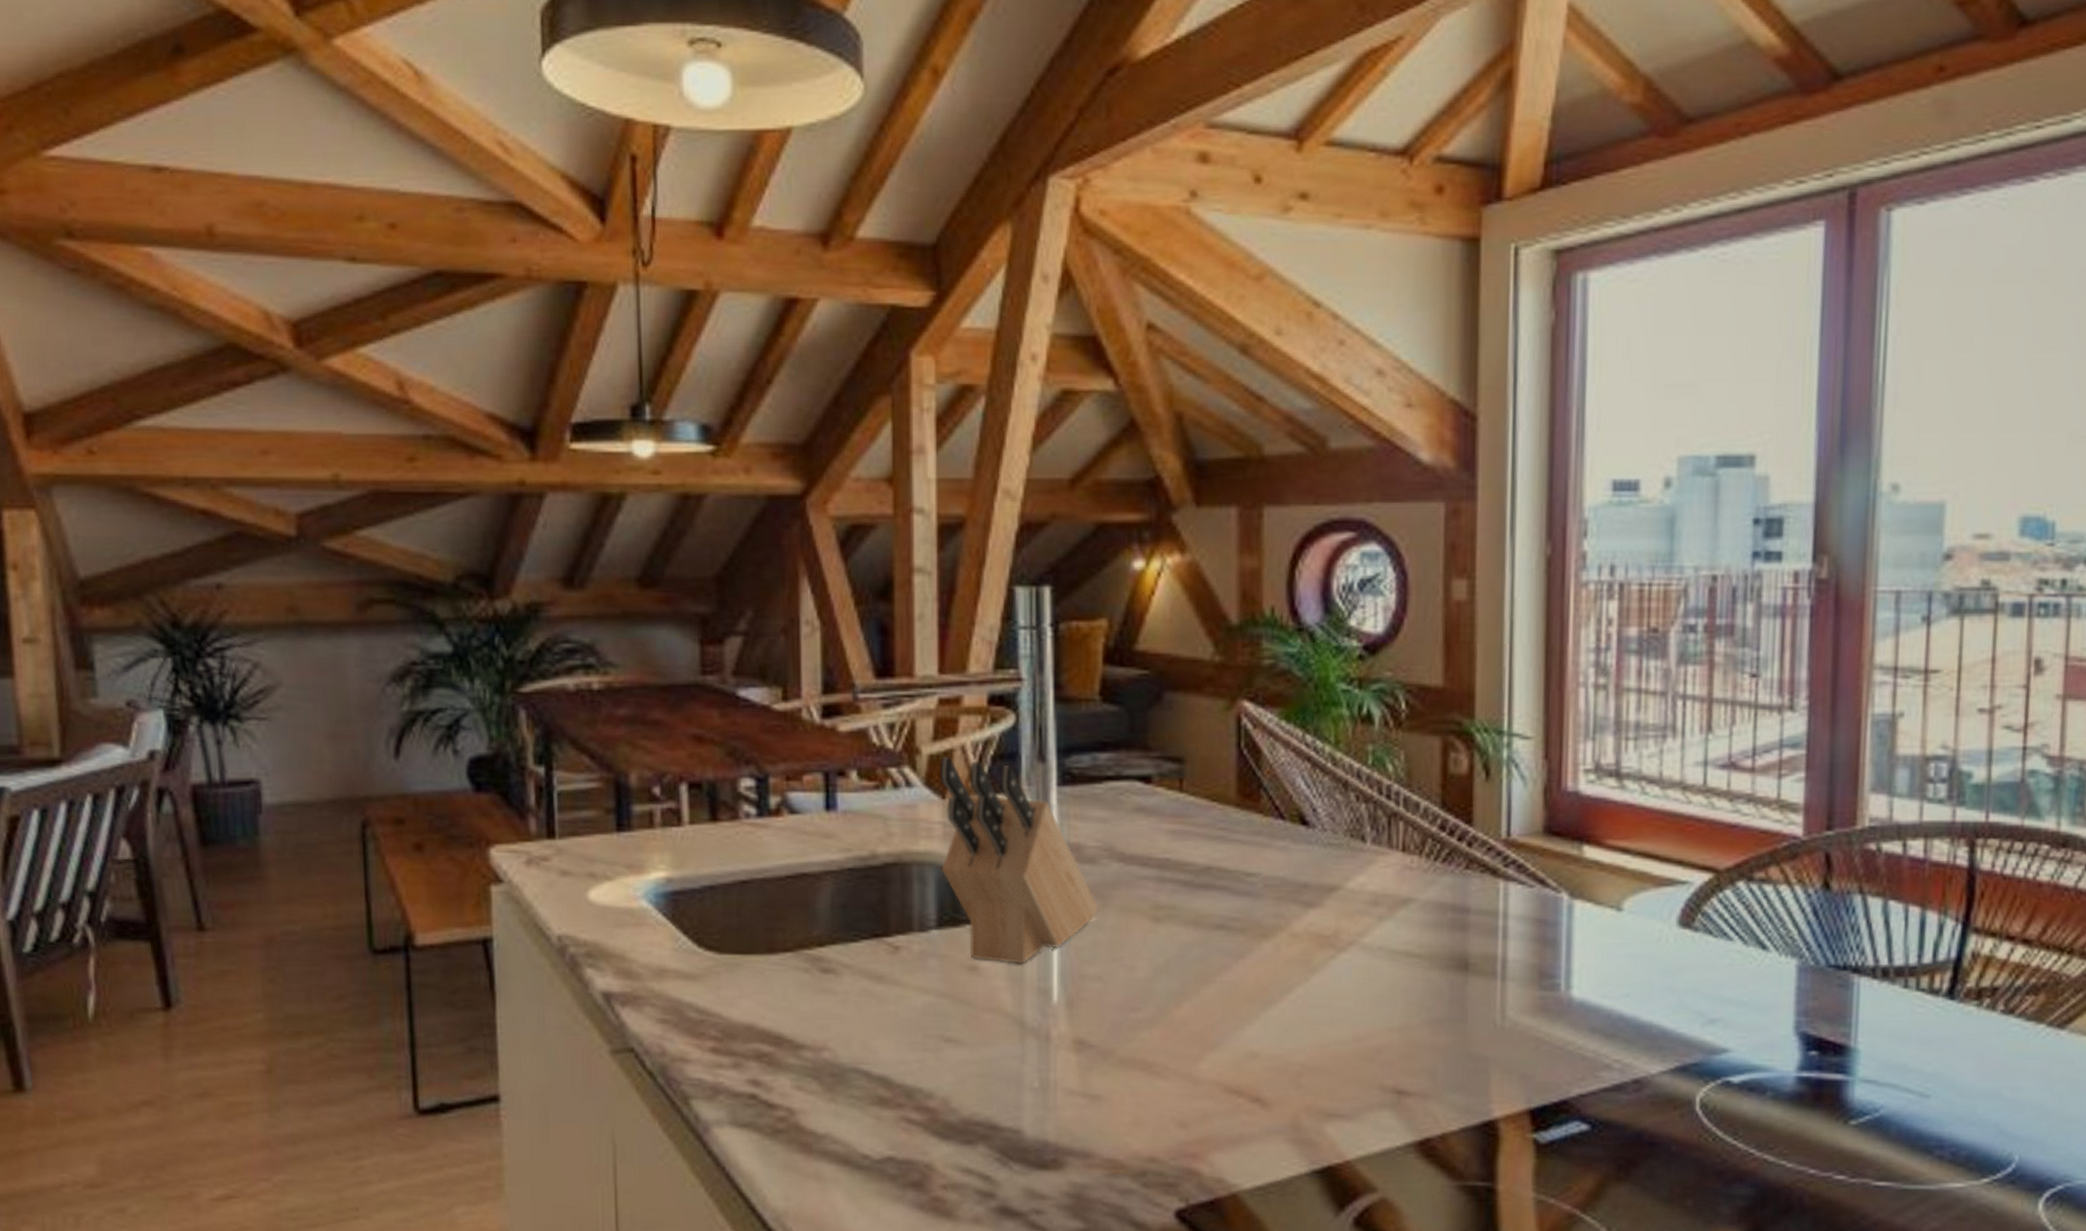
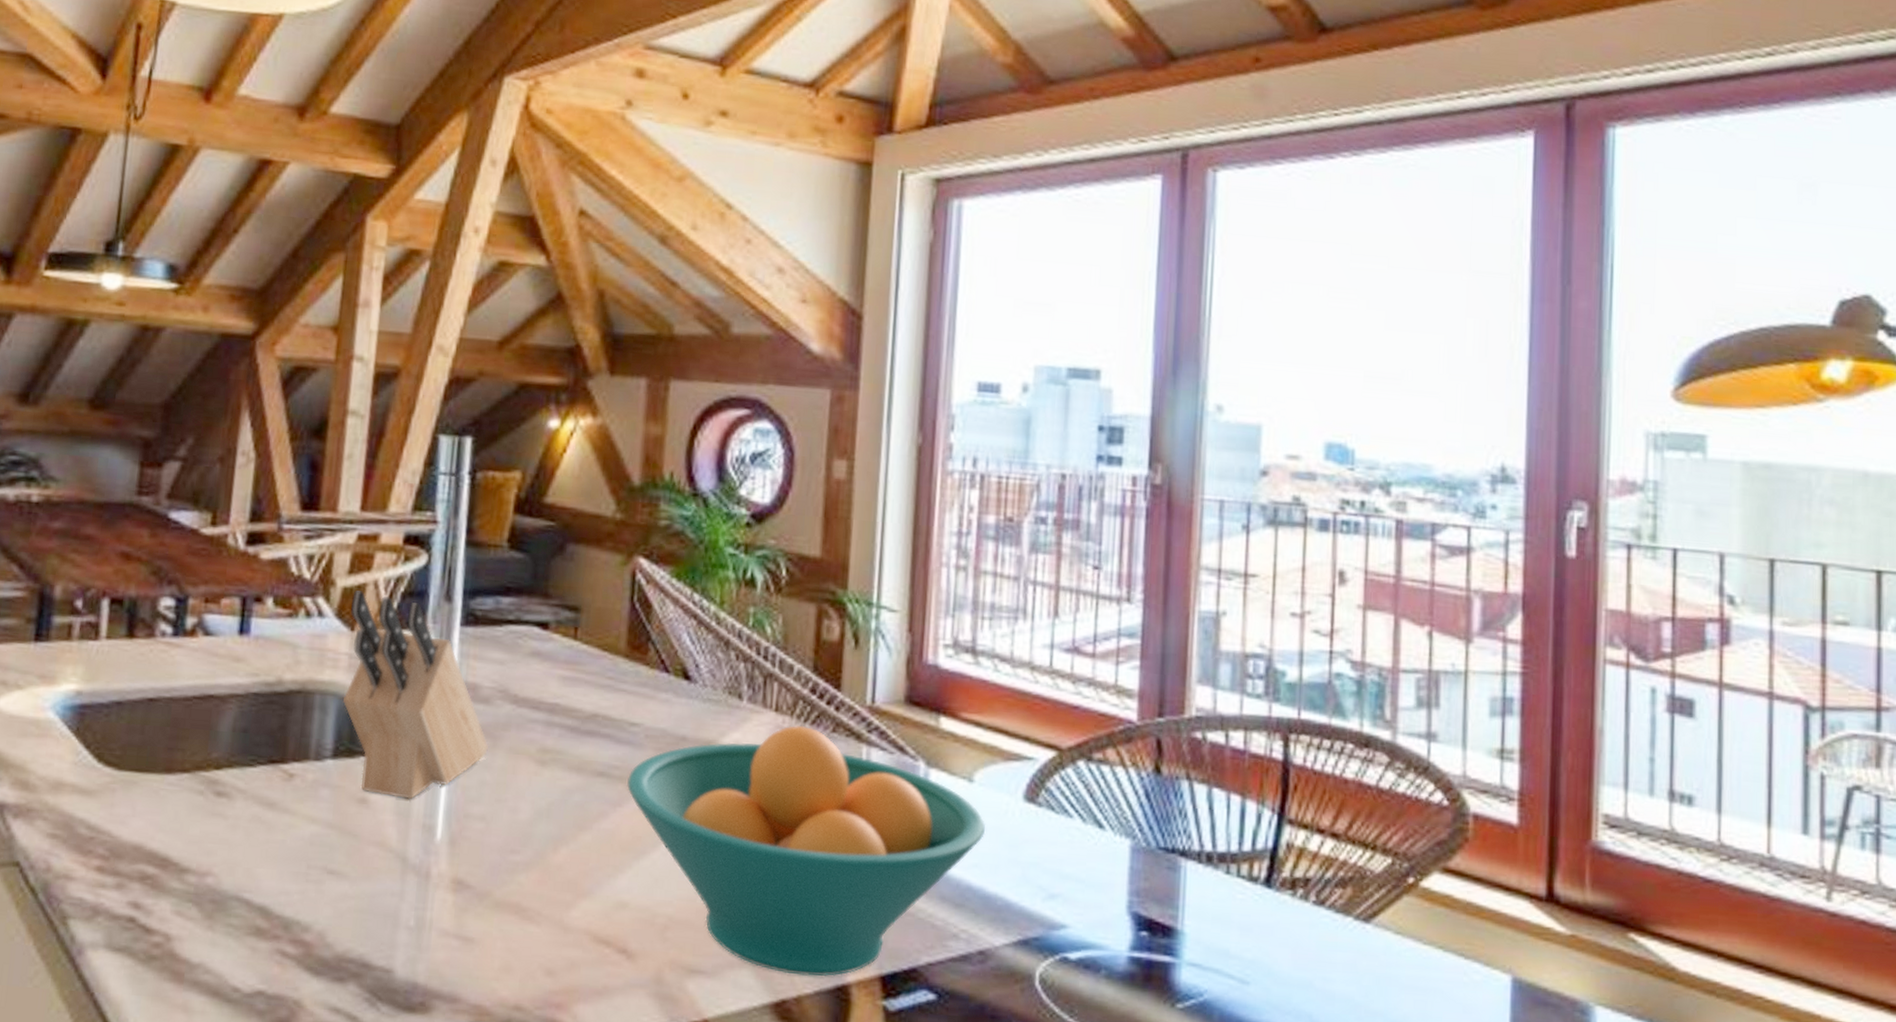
fruit bowl: none [1248,864,1636,1114] -> present [627,725,985,977]

